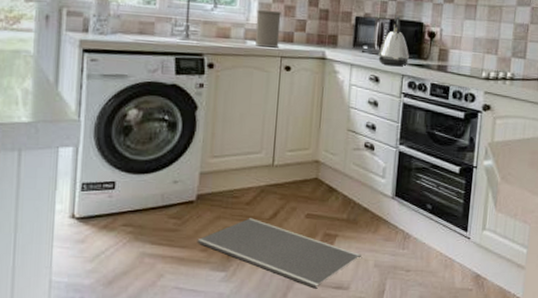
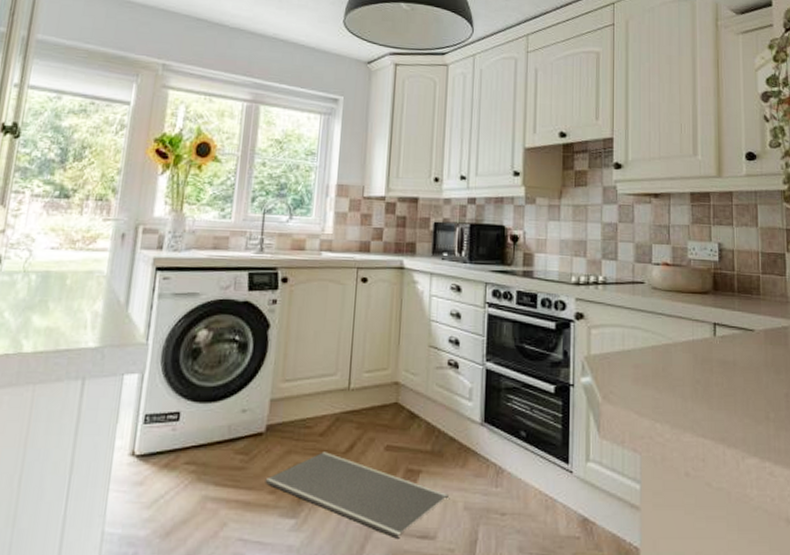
canister: present [256,9,281,48] -> none [331,218,358,259]
kettle: present [377,15,409,67] -> none [458,219,492,274]

